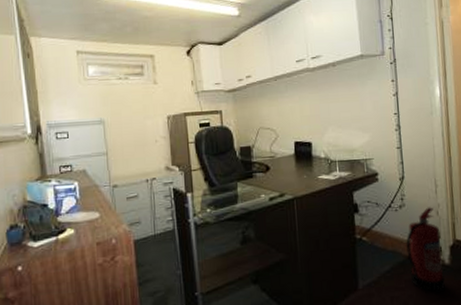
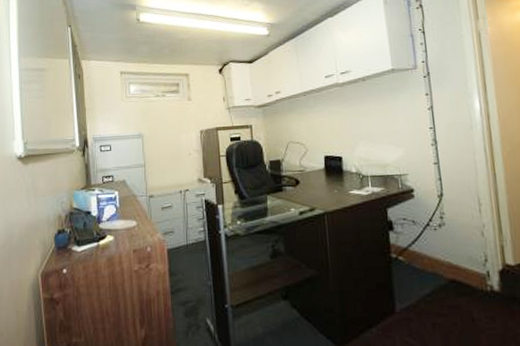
fire extinguisher: present [406,207,445,292] -> none [447,227,495,322]

